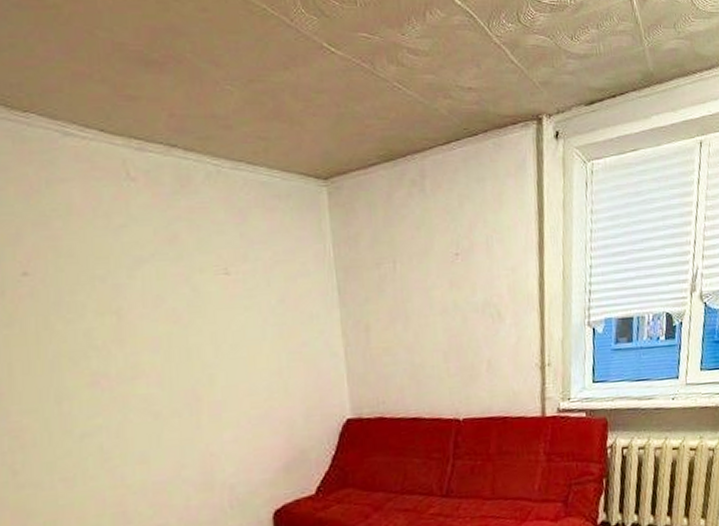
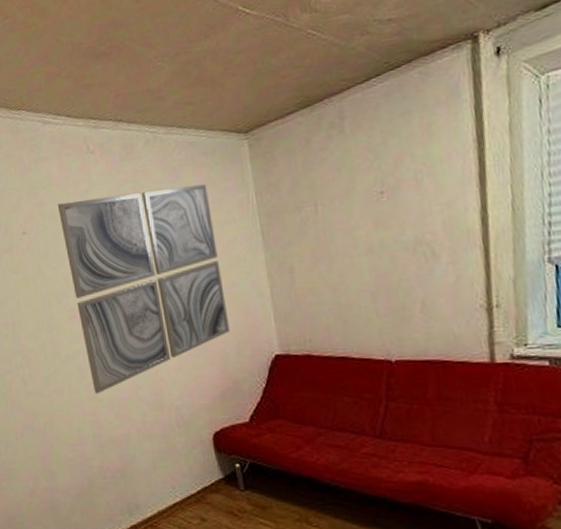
wall art: none [78,230,298,480] -> present [57,184,230,395]

